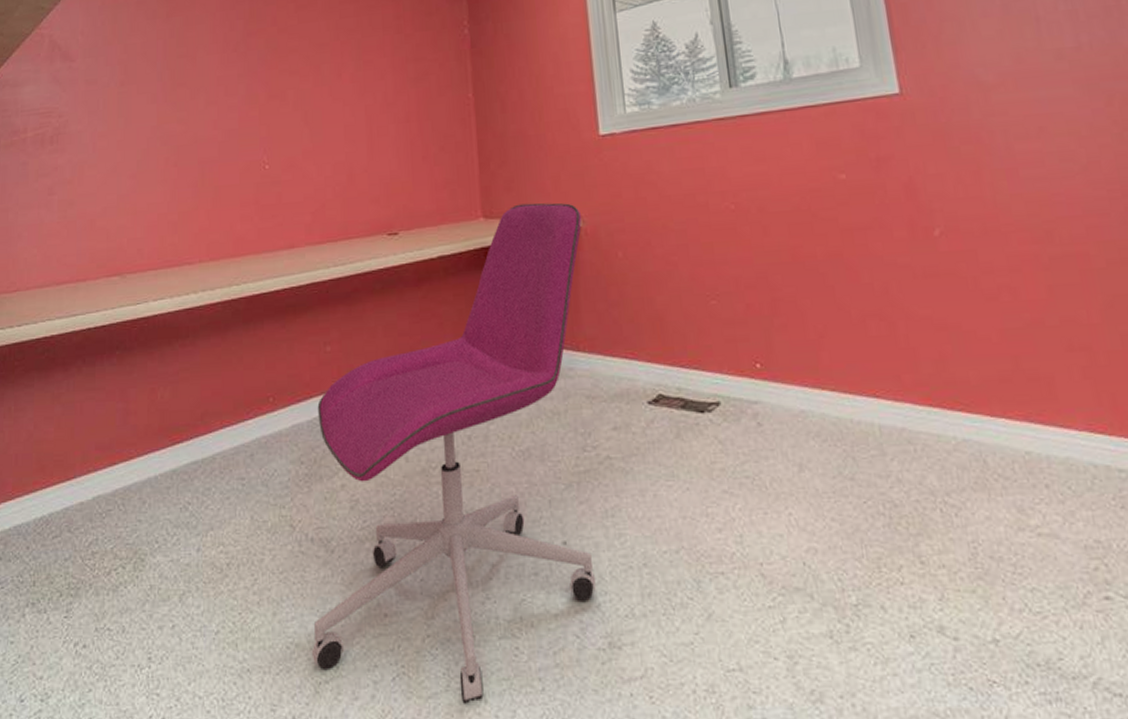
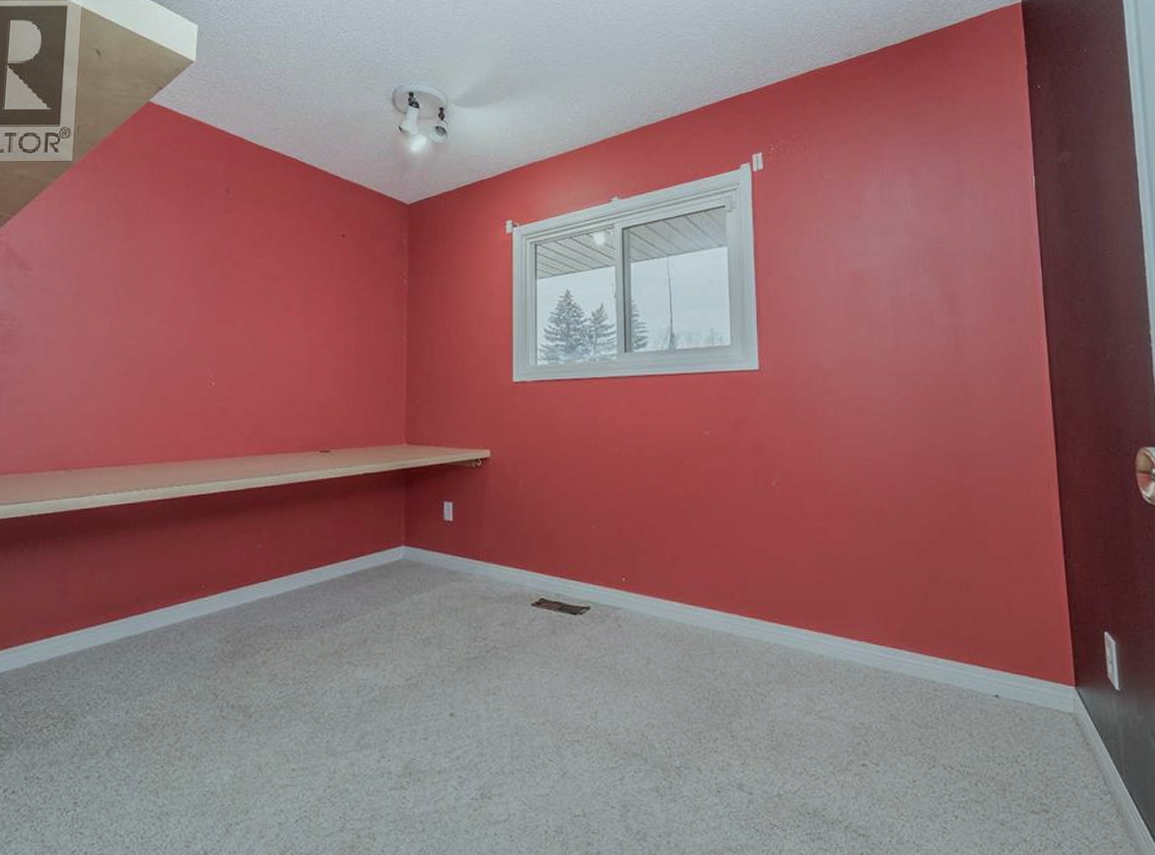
office chair: present [312,202,597,704] -> none [226,434,492,841]

